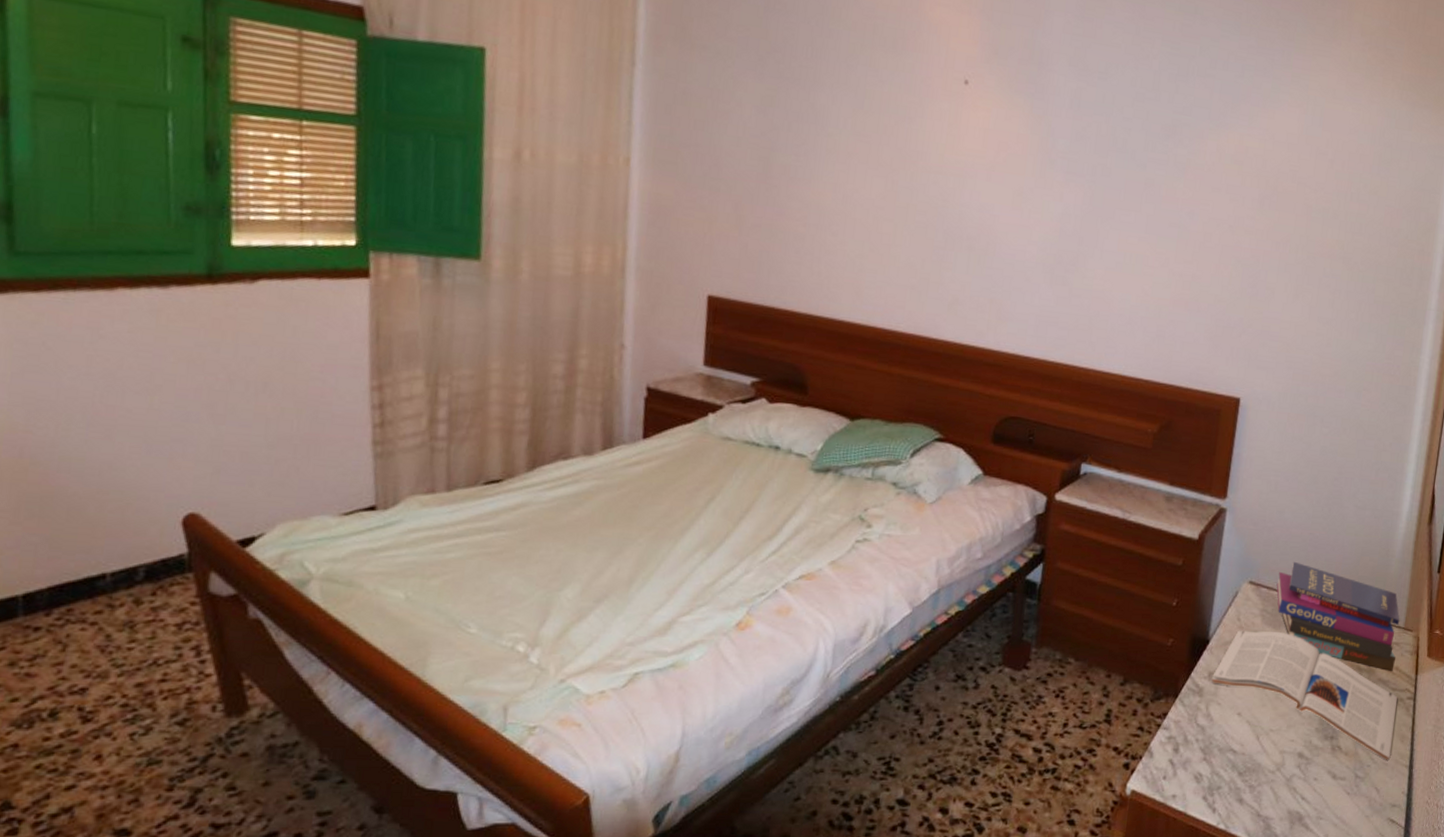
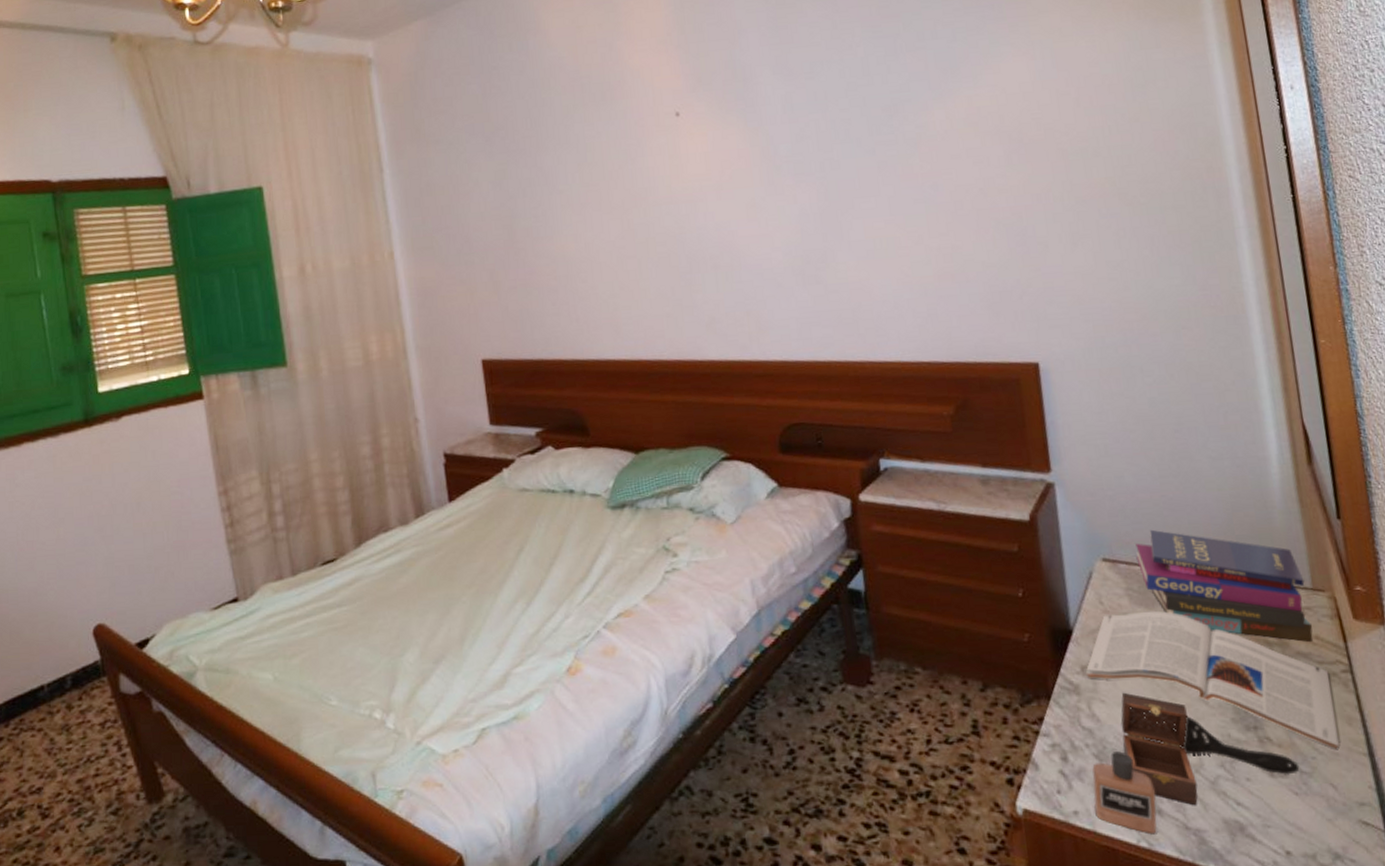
perfume: none [1189,747,1242,819] -> present [1092,751,1157,835]
jewelry box: none [1224,698,1284,798] -> present [1120,692,1198,806]
hairbrush: none [1237,711,1357,778] -> present [1130,707,1300,775]

